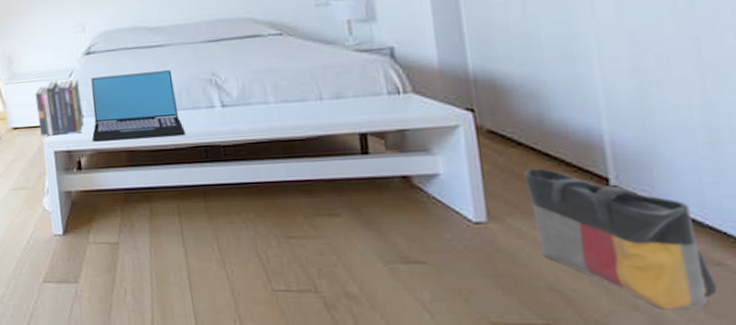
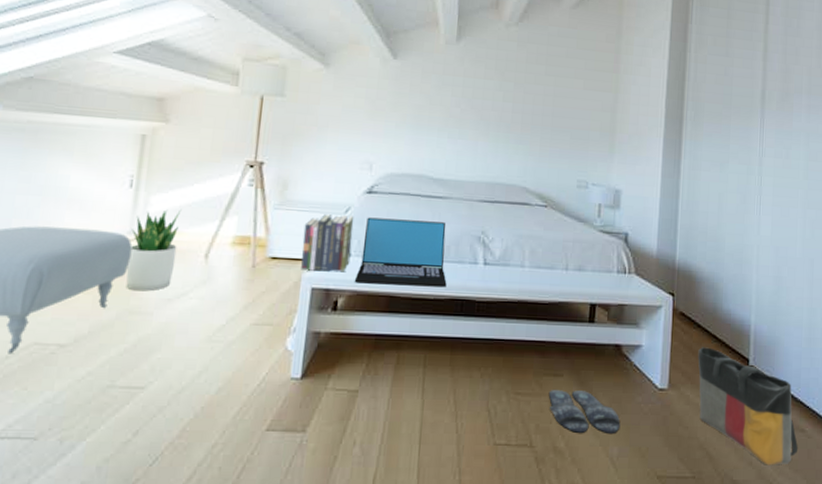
slippers: none [326,230,428,276] -> present [548,390,621,433]

